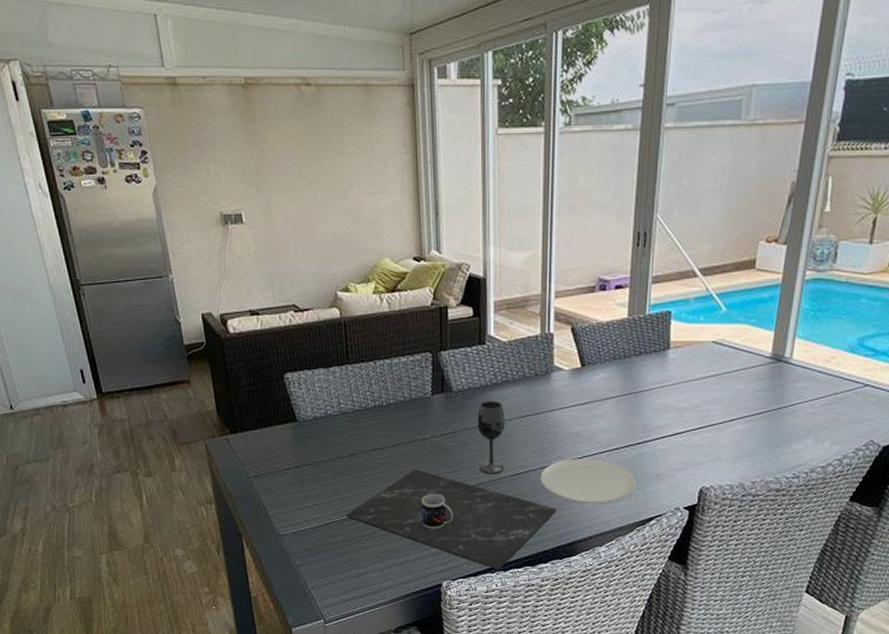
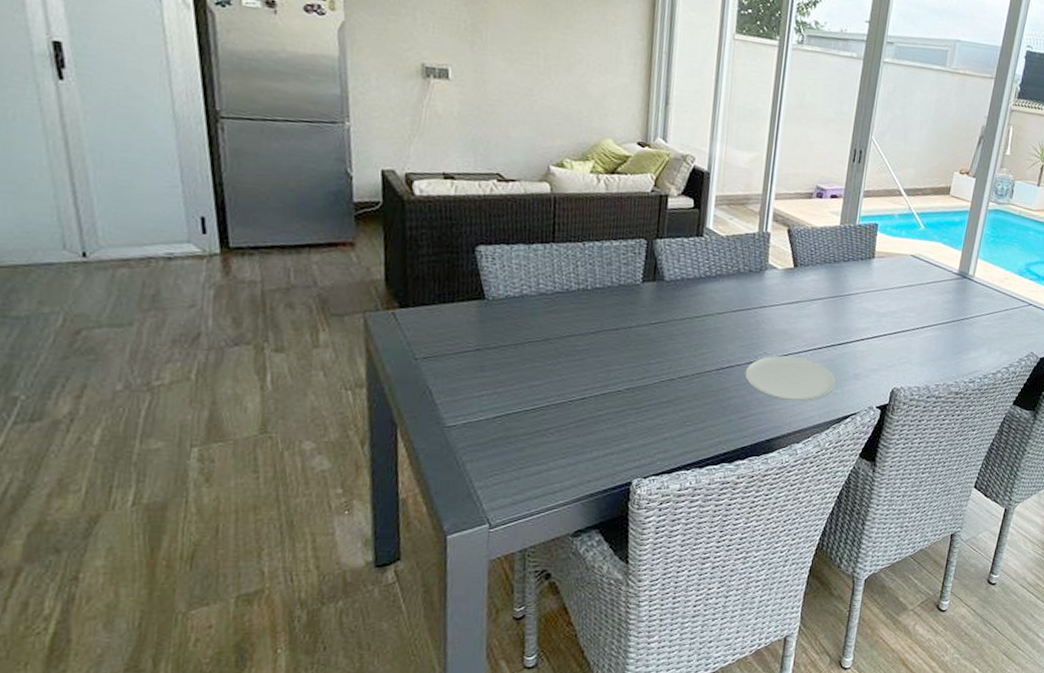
place setting: present [346,469,557,571] -> none [531,358,759,468]
wine glass: present [477,400,505,474] -> none [683,292,716,368]

